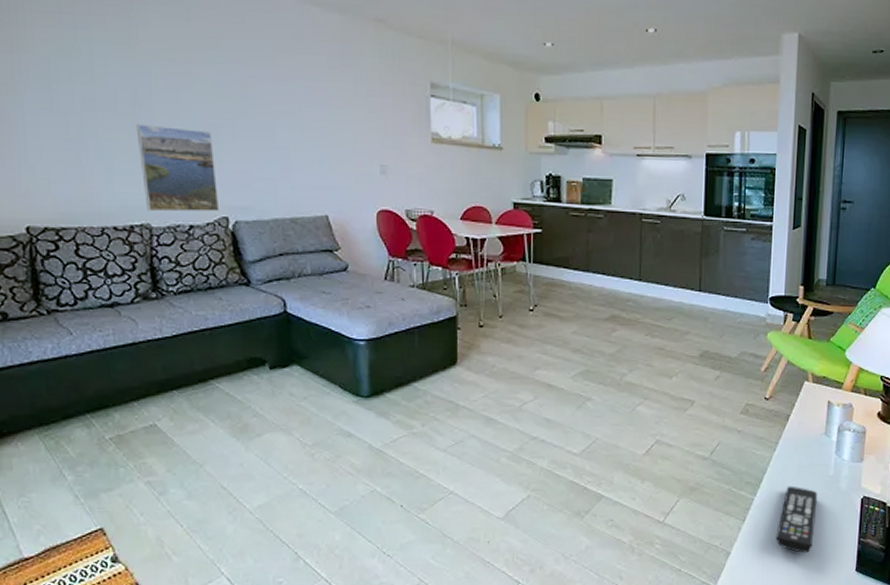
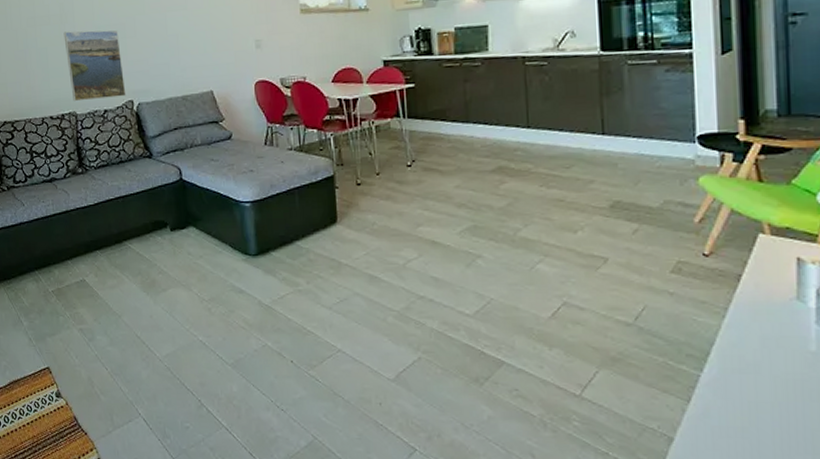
remote control: present [776,486,818,553] -> none [737,361,795,448]

